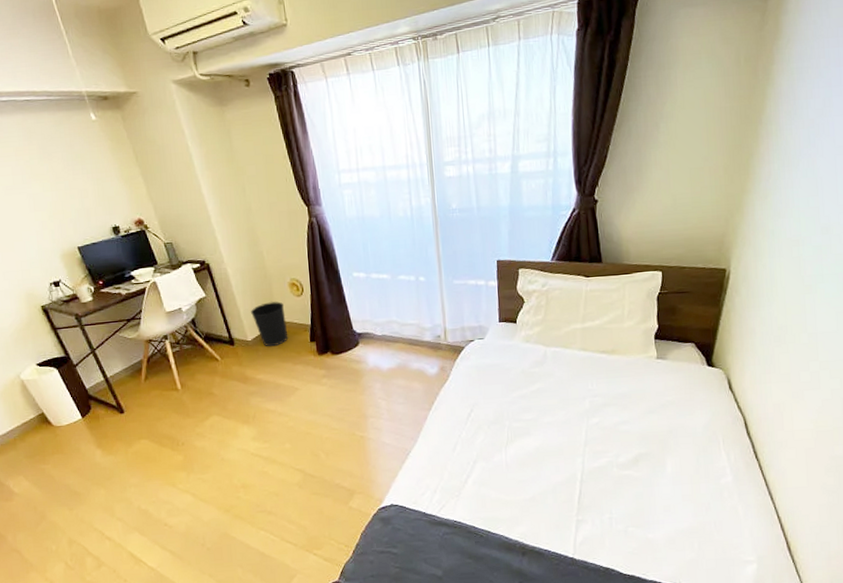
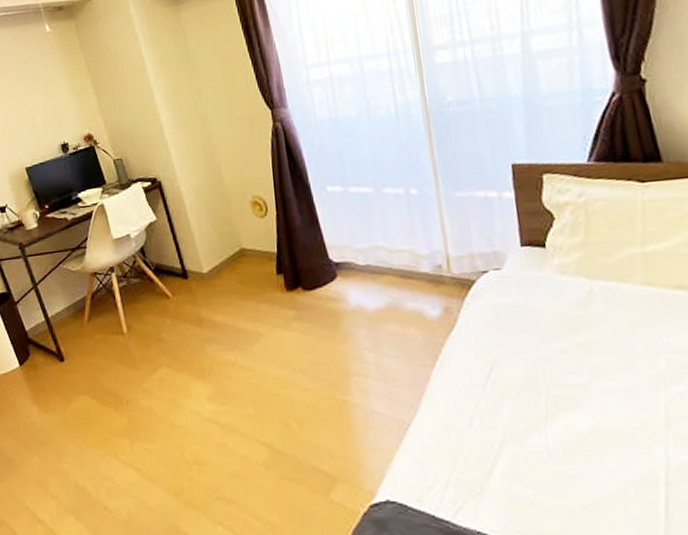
wastebasket: present [251,301,289,347] -> none [207,224,251,281]

